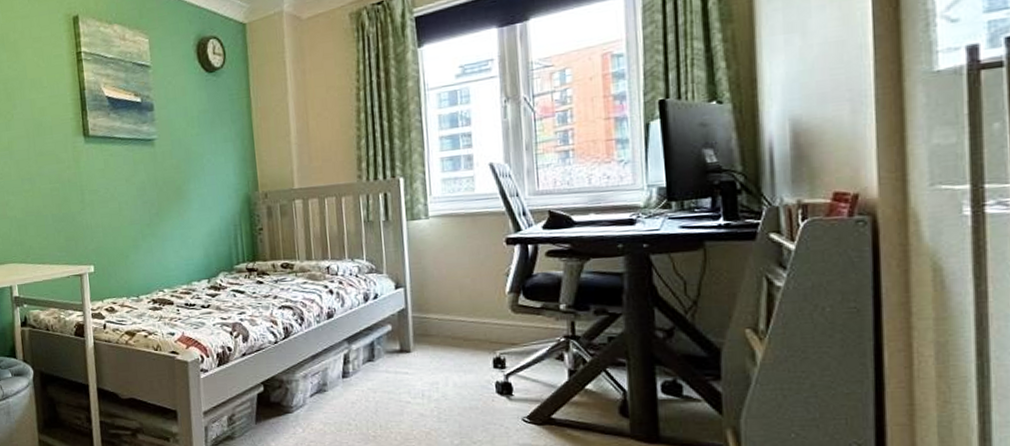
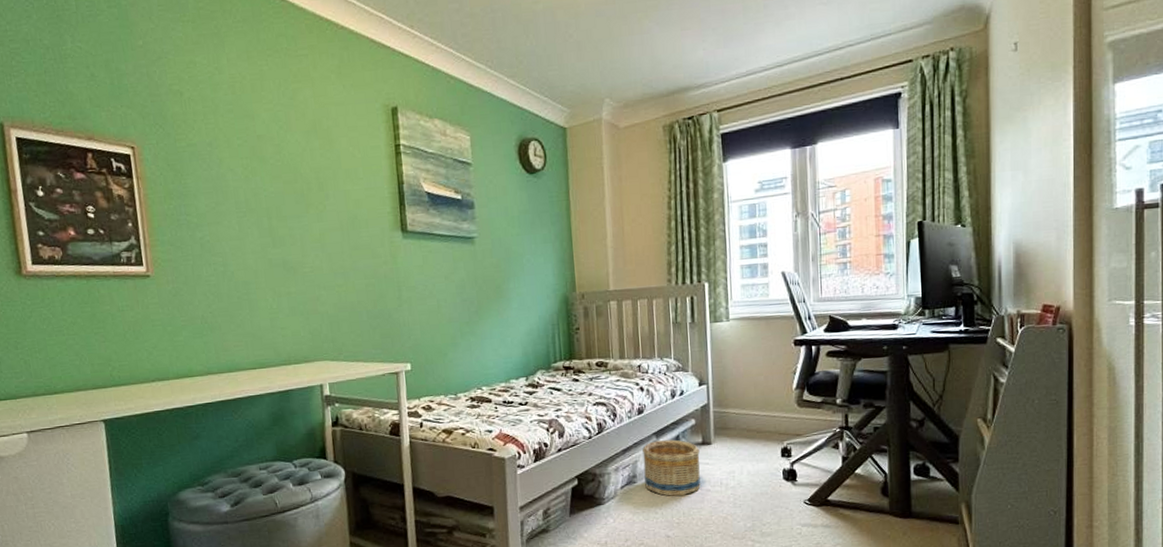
basket: none [333,346,399,408] -> present [642,439,701,497]

